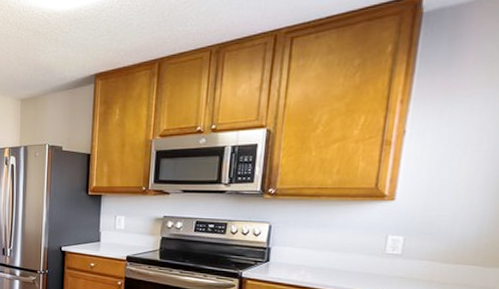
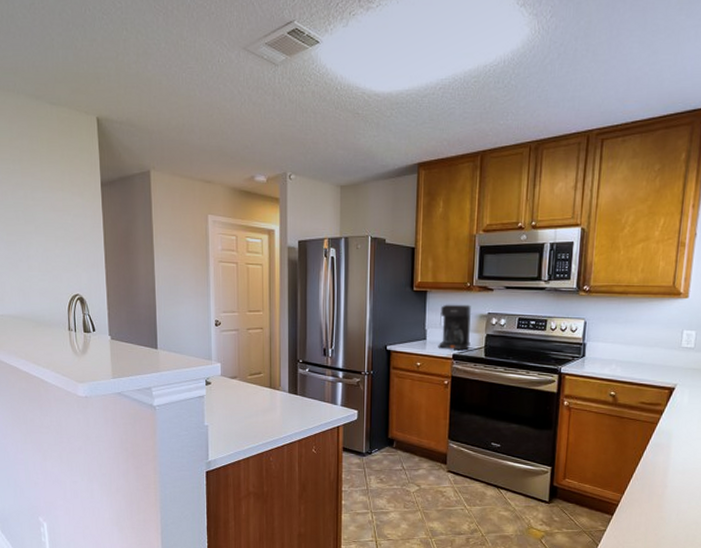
coffee maker: none [112,207,147,253] -> present [438,304,472,351]

